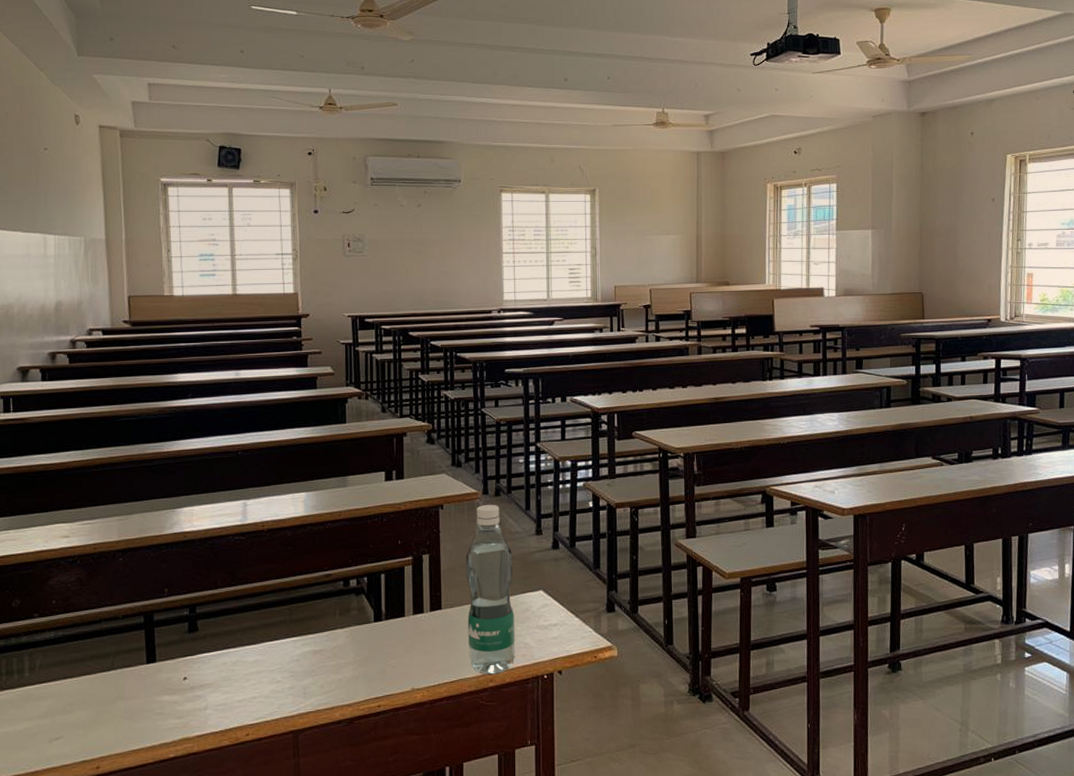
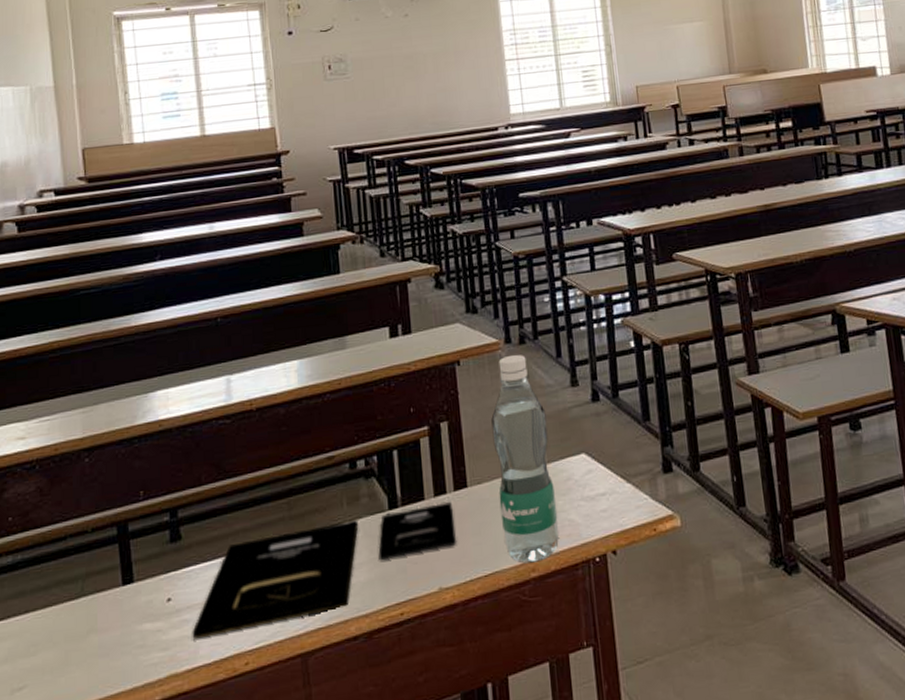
award: none [203,620,430,712] -> present [192,502,457,639]

